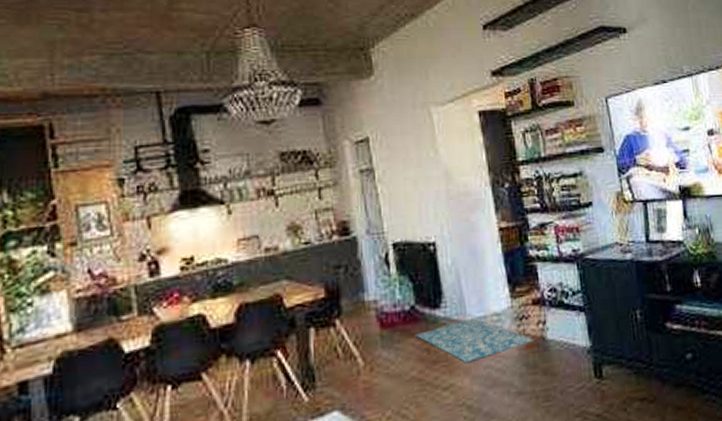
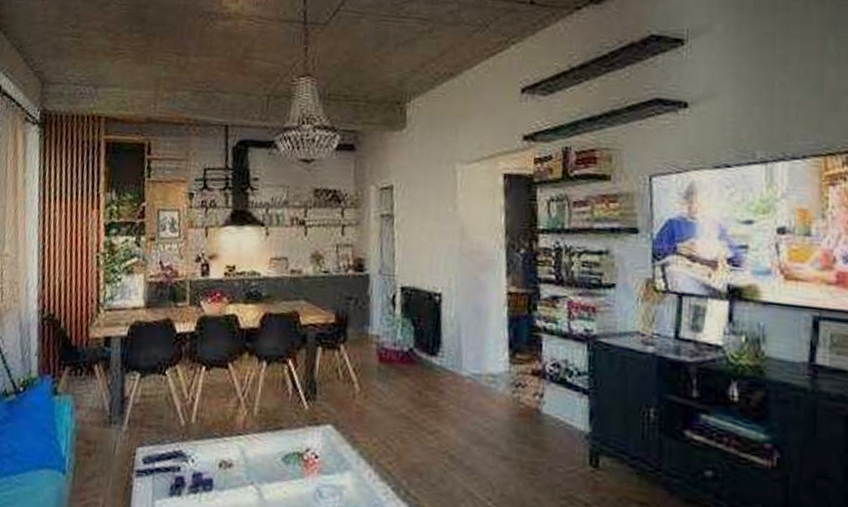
rug: present [416,318,534,364] -> none [410,372,528,415]

